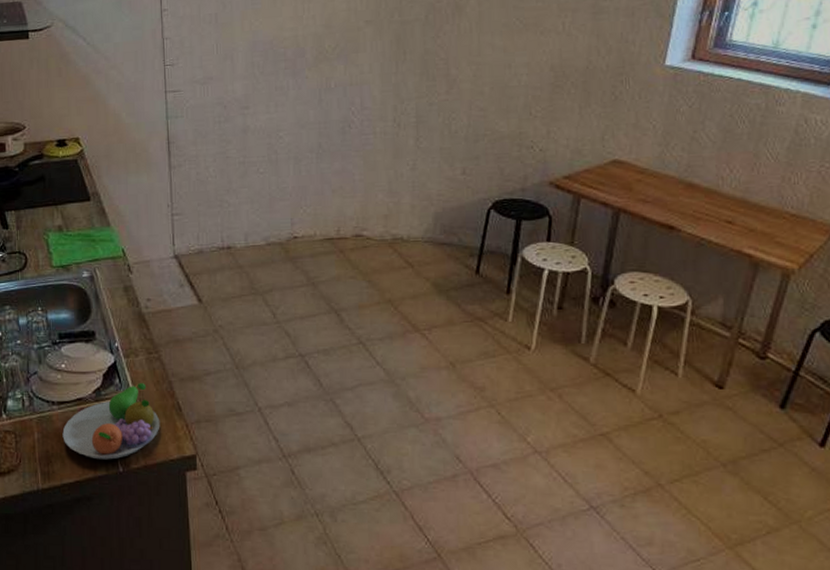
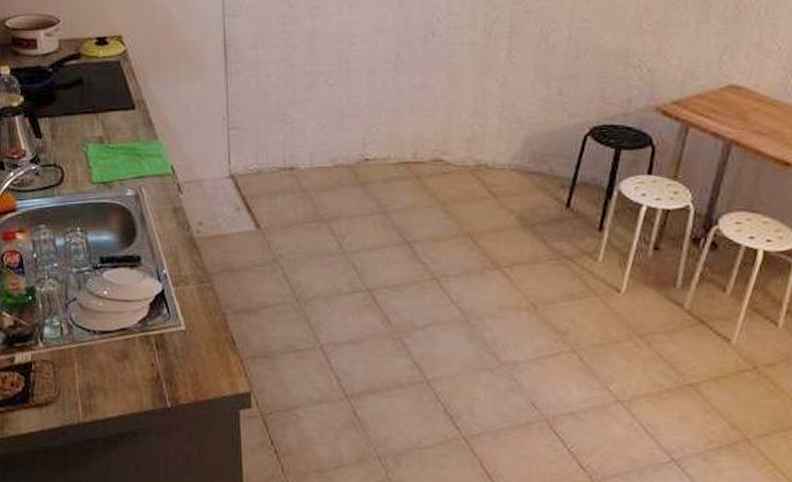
fruit bowl: present [62,383,160,460] -> none [105,314,212,395]

